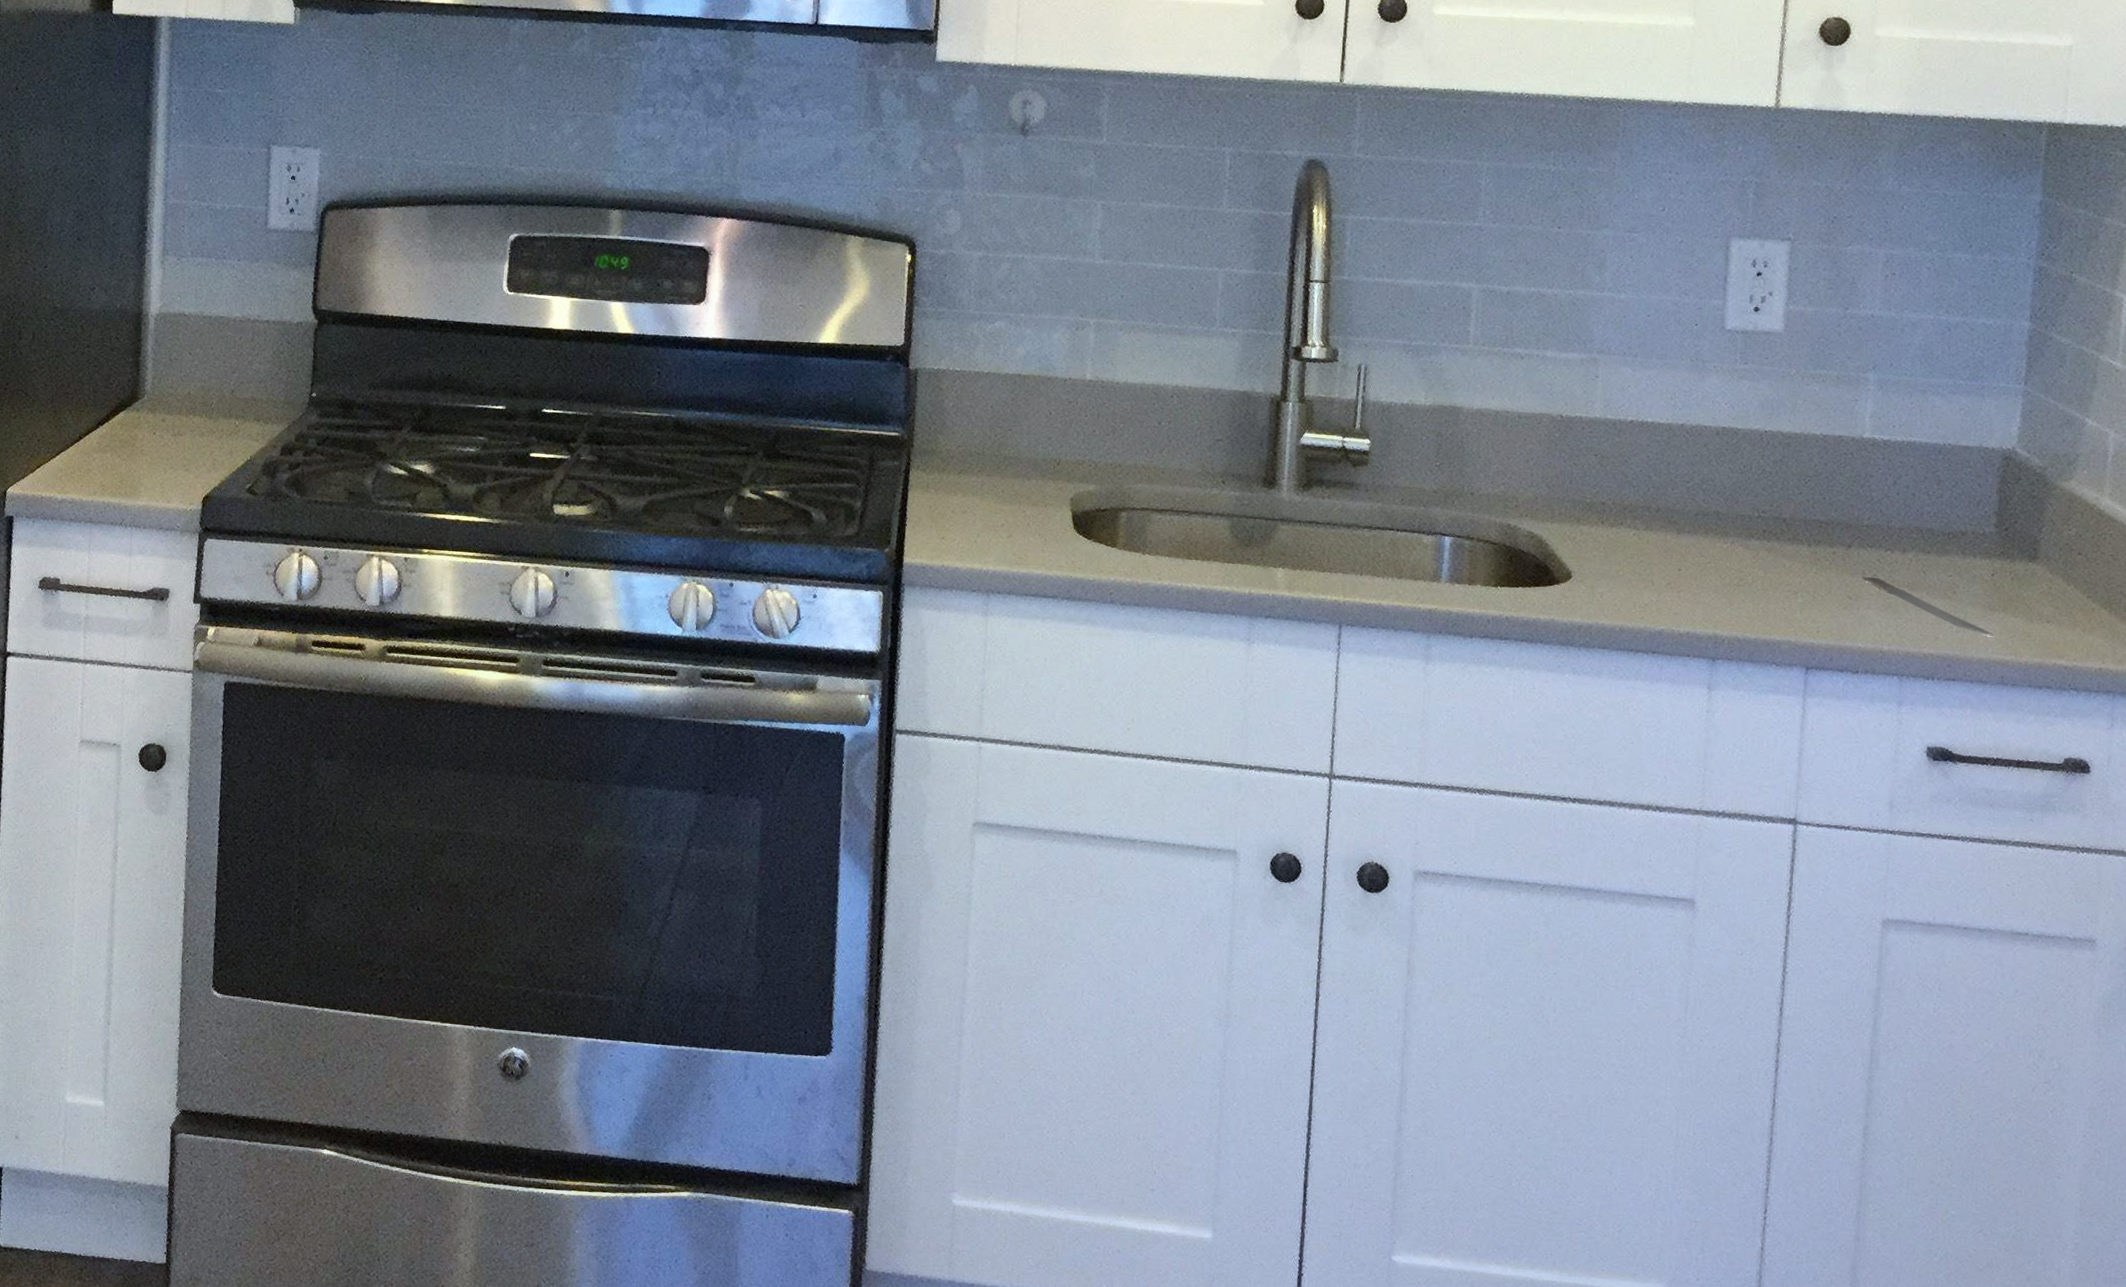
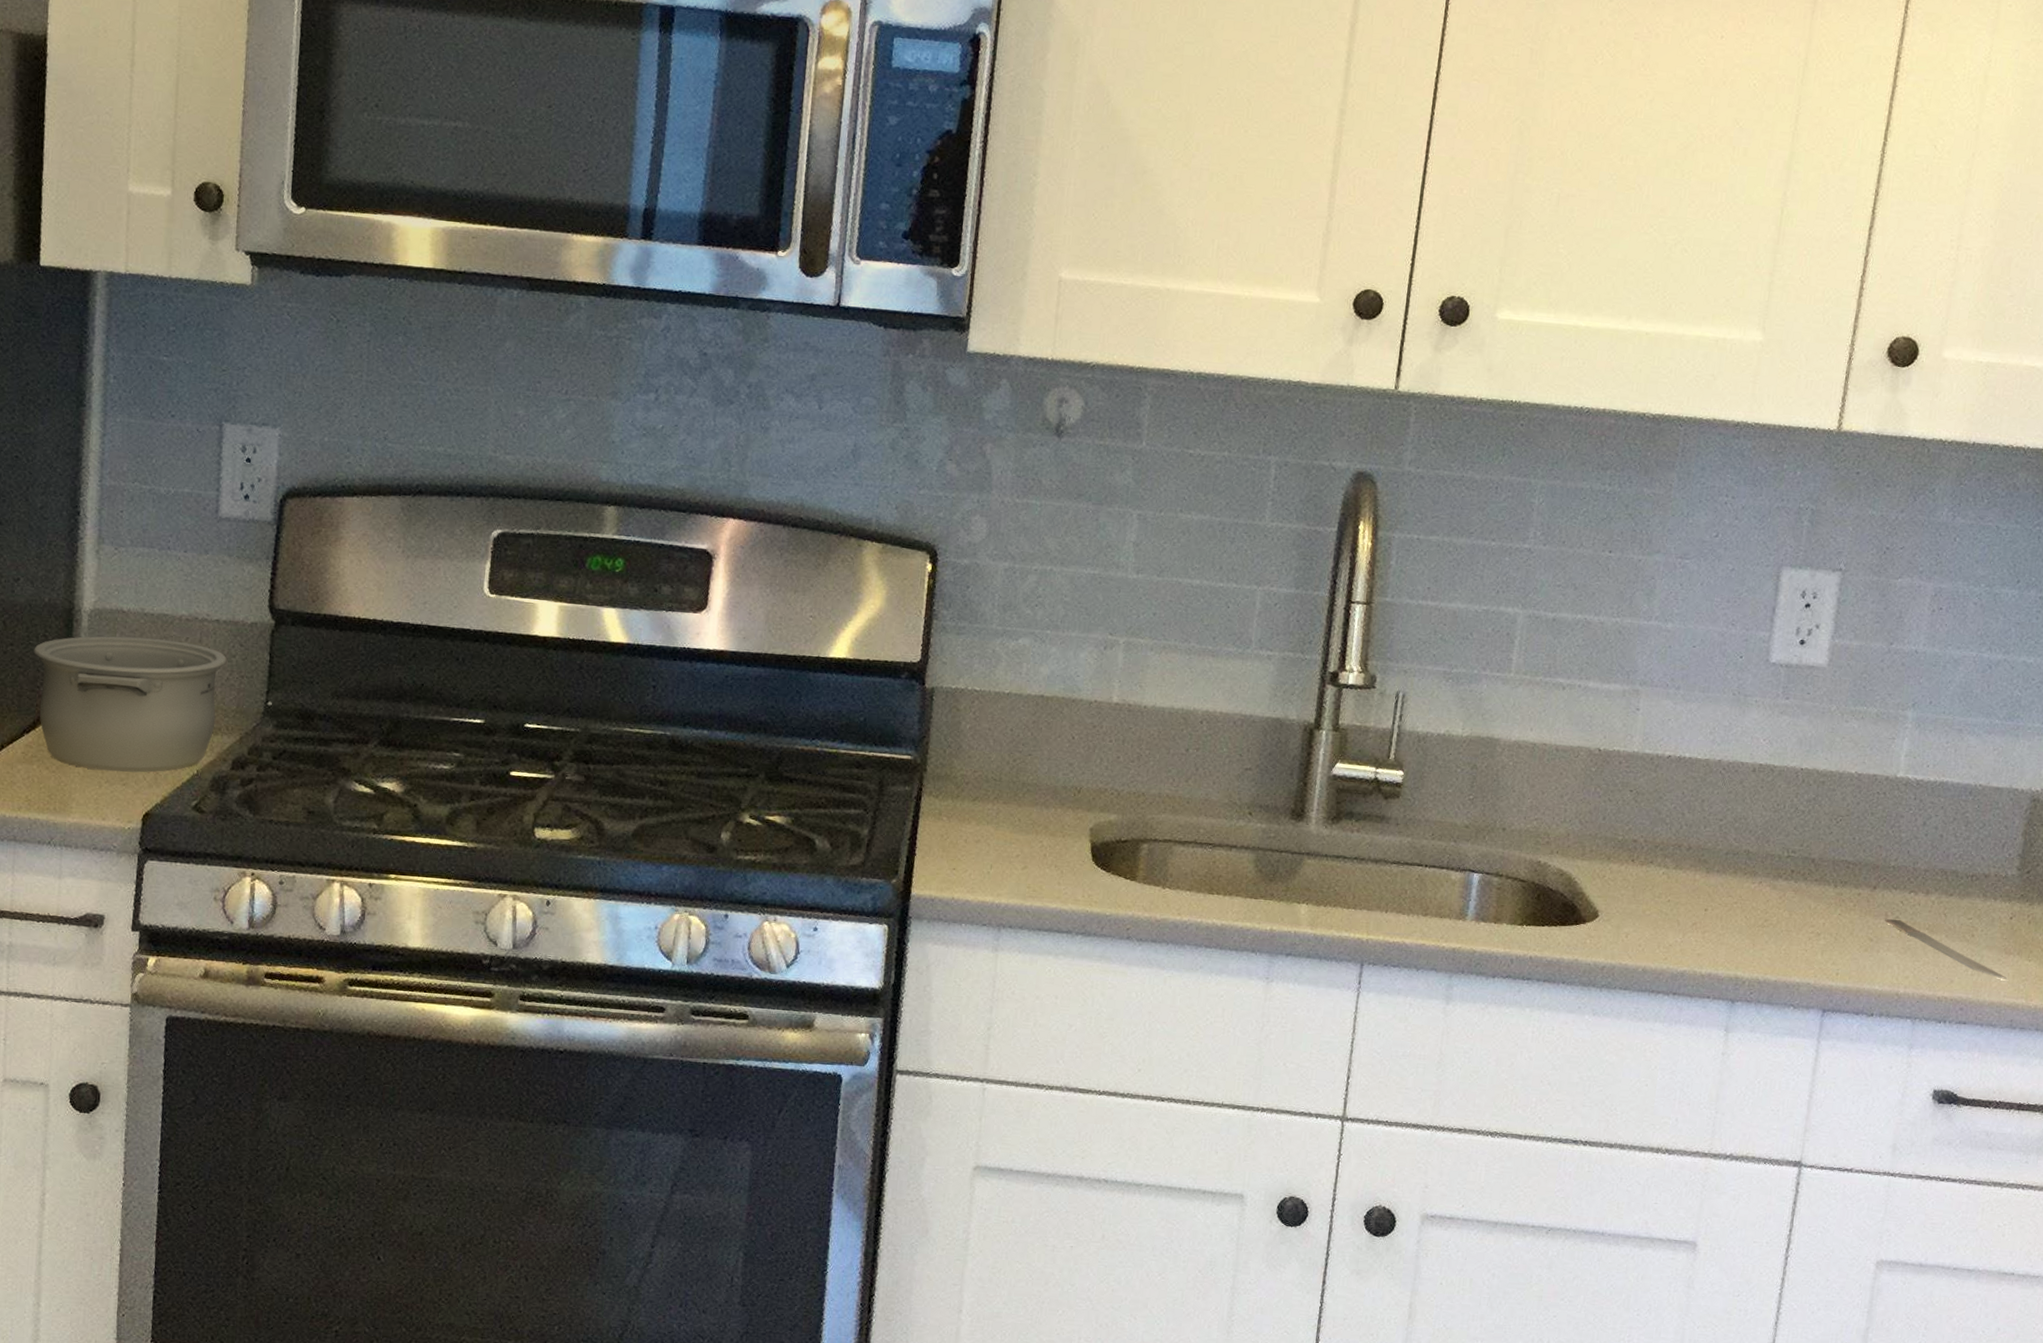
cooking pot: none [107,337,276,459] -> present [33,636,227,773]

